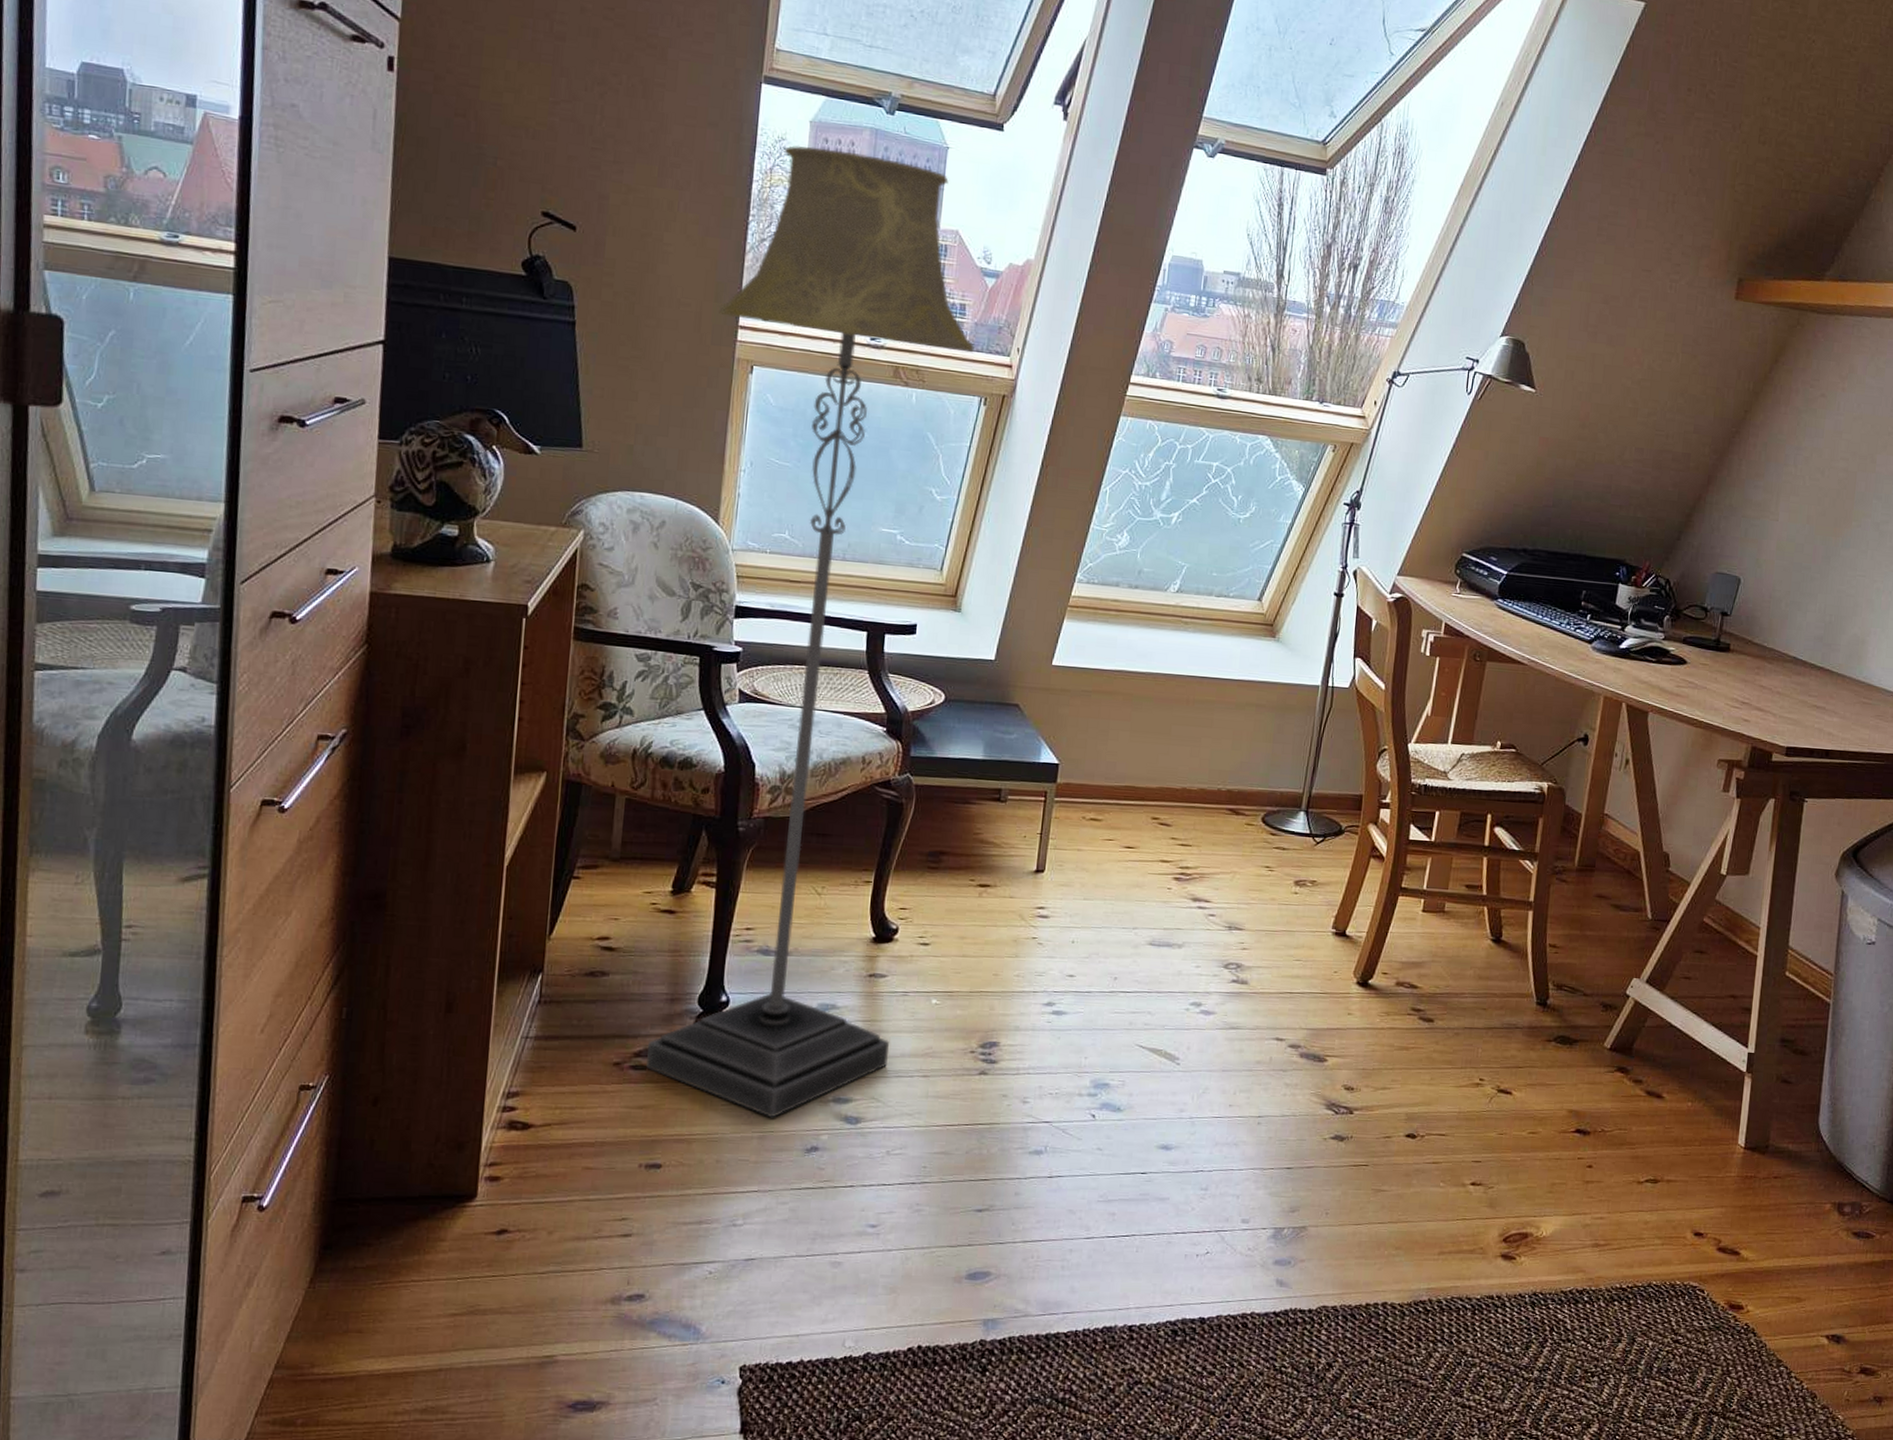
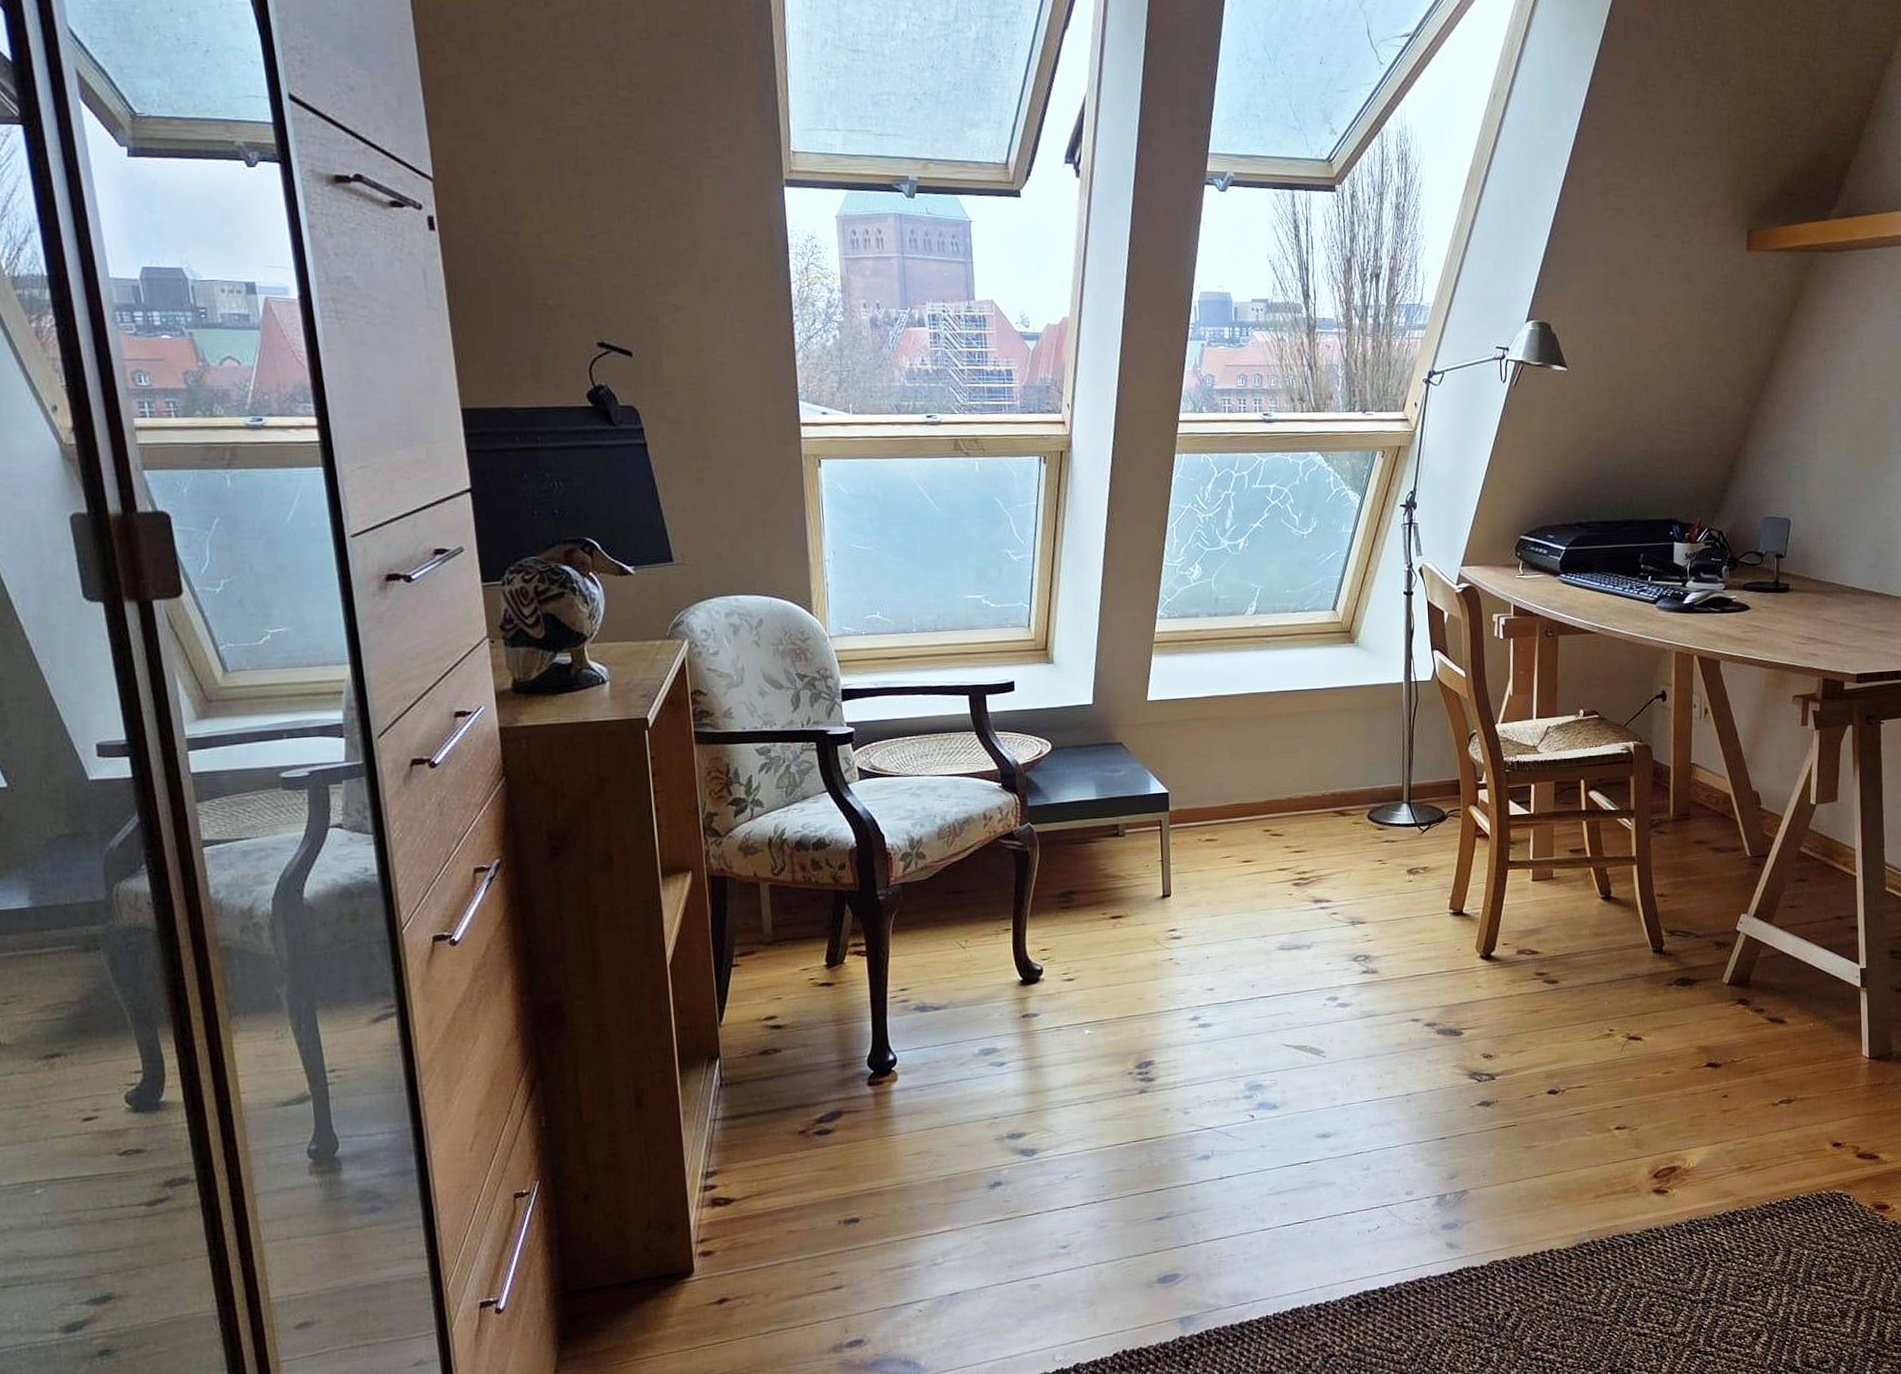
floor lamp: present [646,145,976,1118] -> none [779,240,1052,1161]

